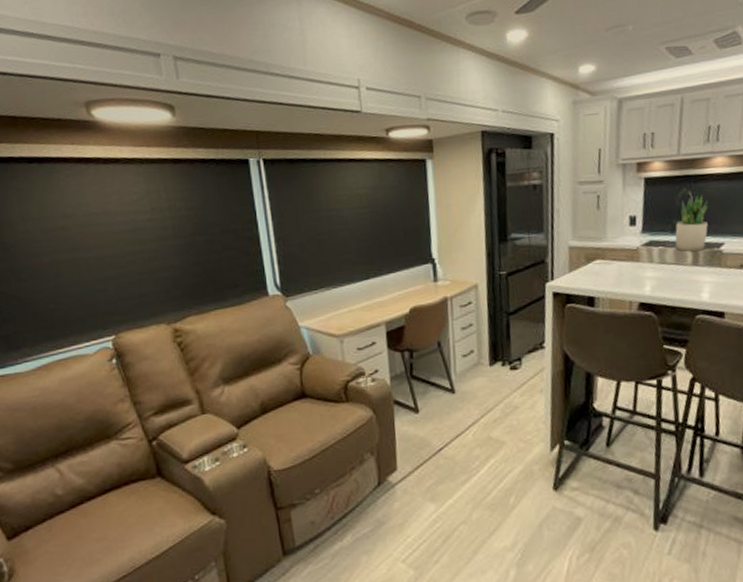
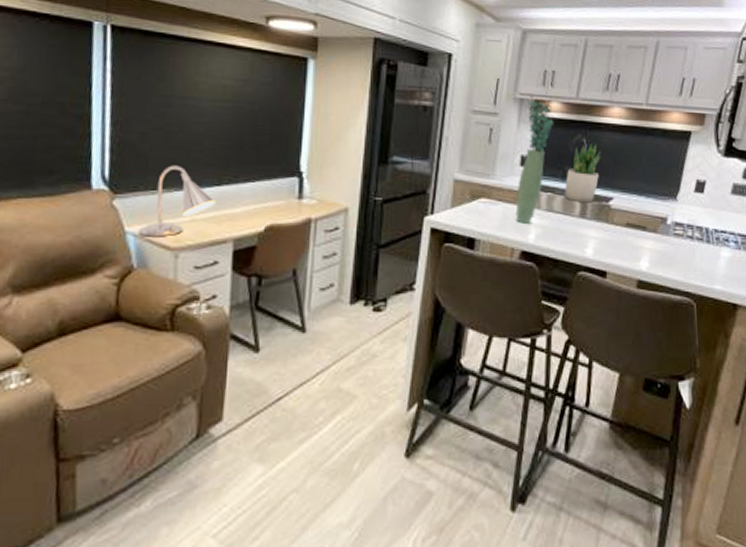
table lamp: none [309,267,368,329] -> present [138,165,217,237]
vase: none [629,158,659,278] -> present [515,95,555,224]

